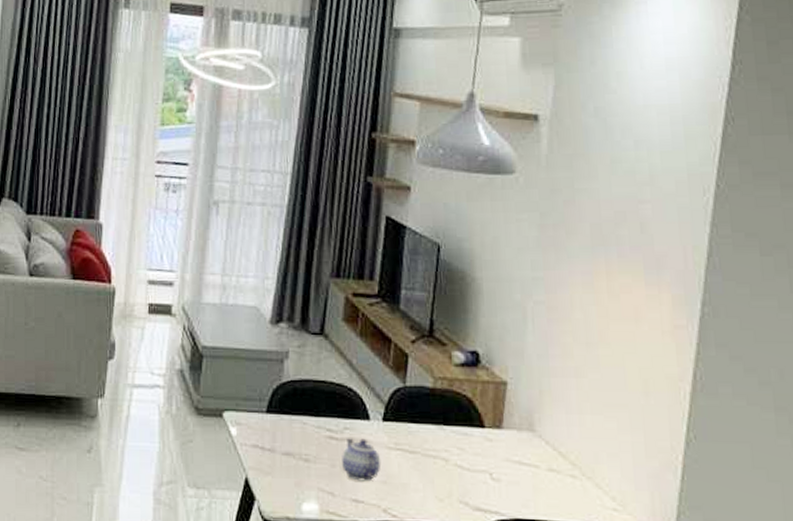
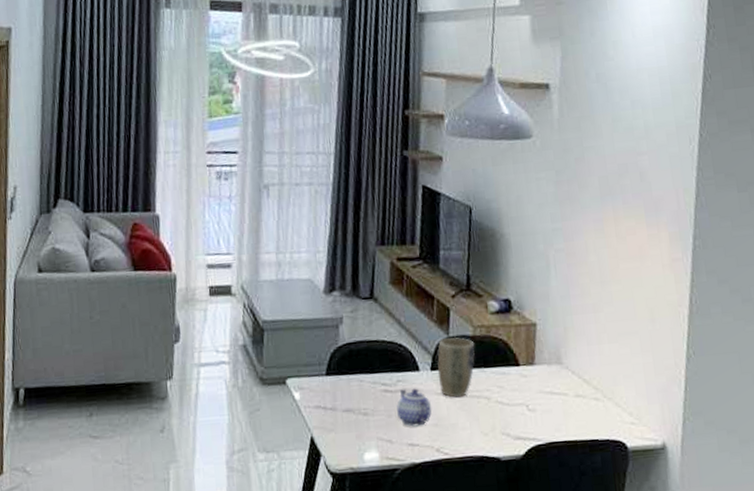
plant pot: none [390,386,435,455] -> present [437,336,475,398]

